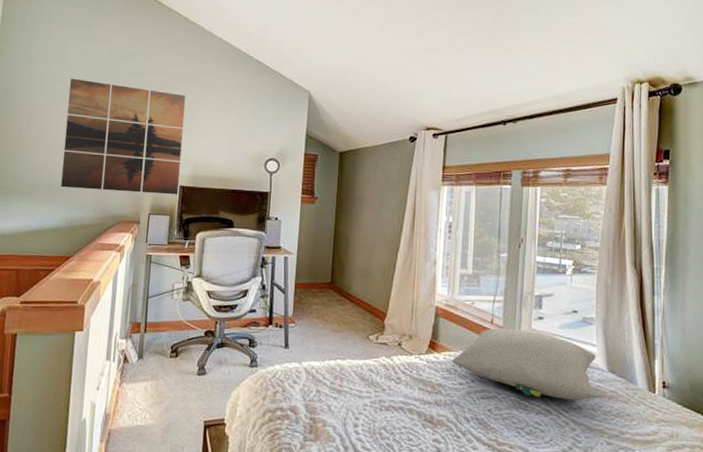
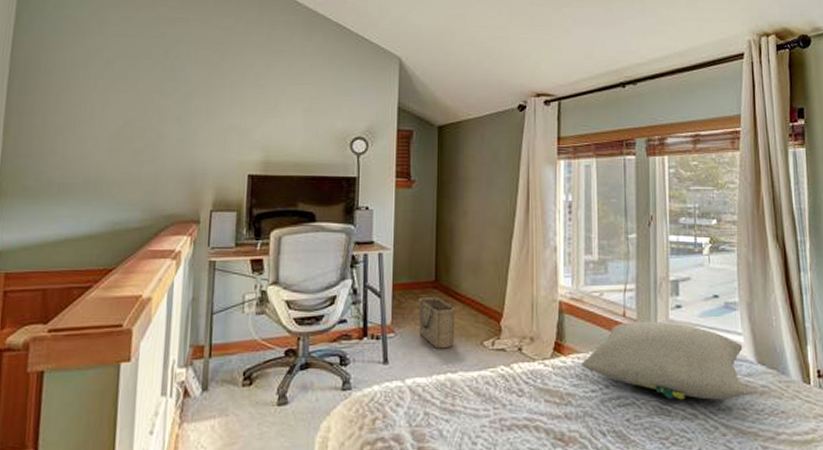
wall art: present [61,78,186,195] -> none [98,51,253,186]
basket: none [315,295,348,340] -> present [418,296,457,349]

